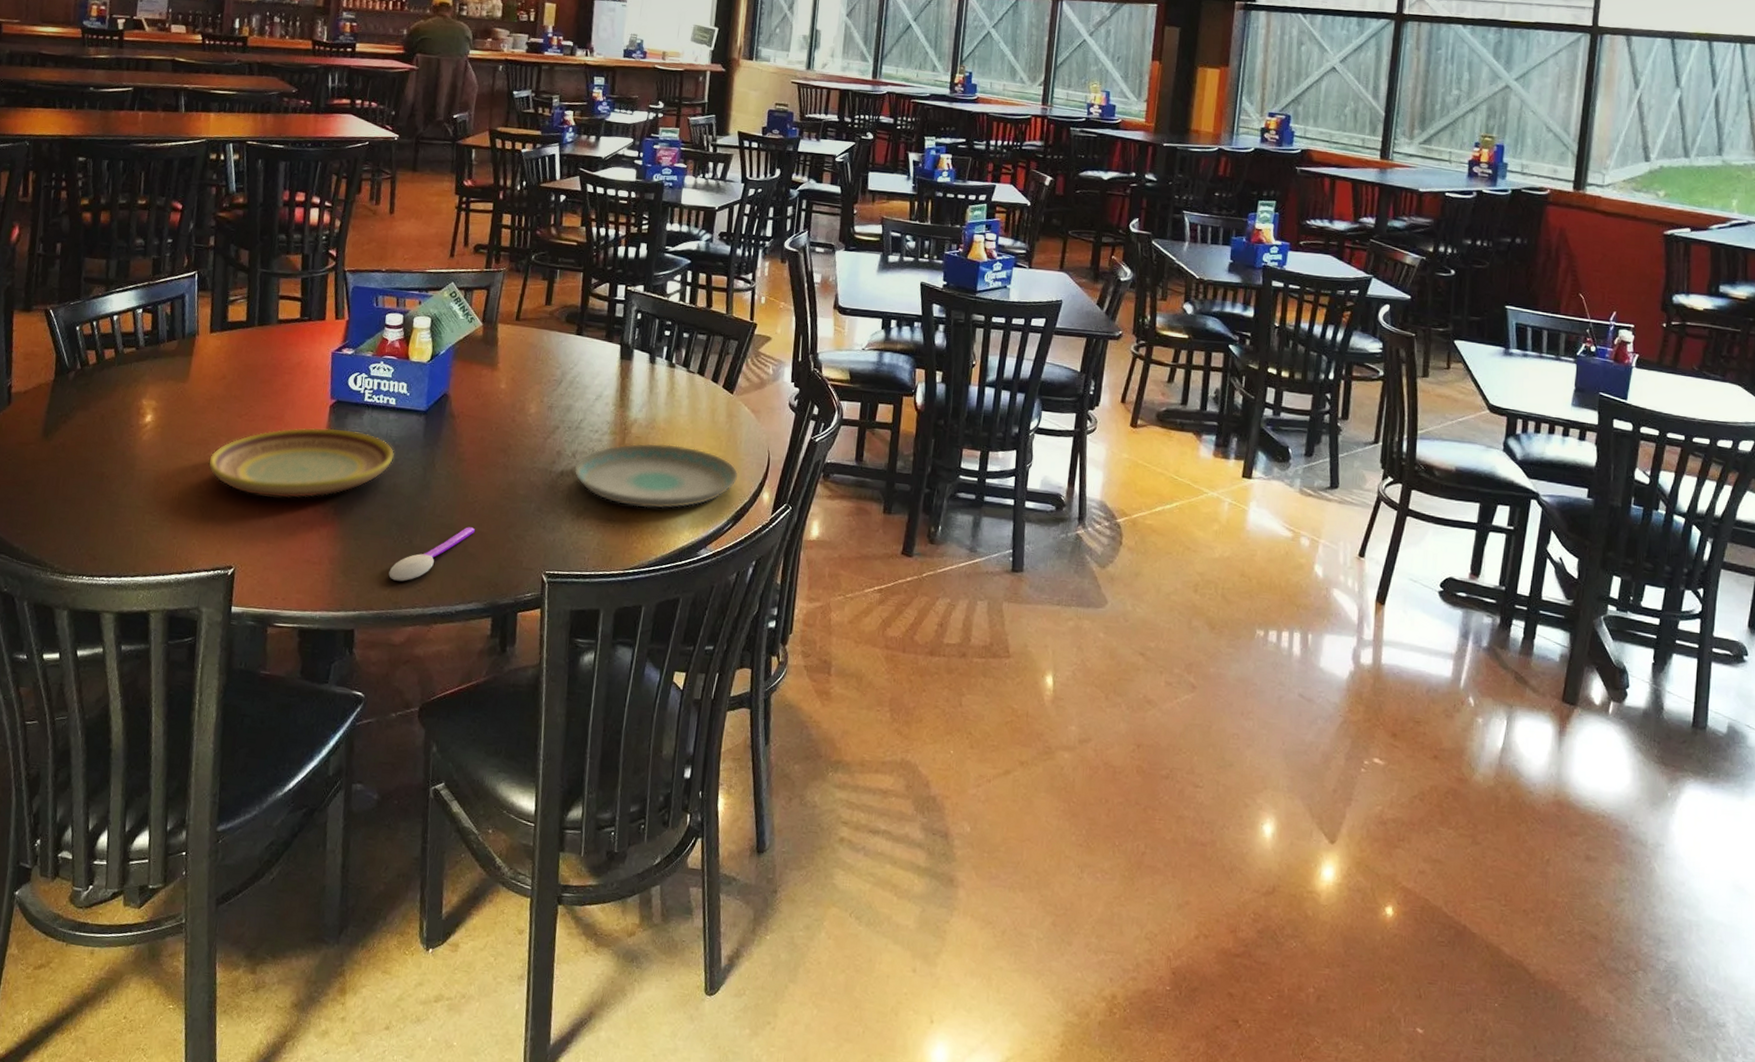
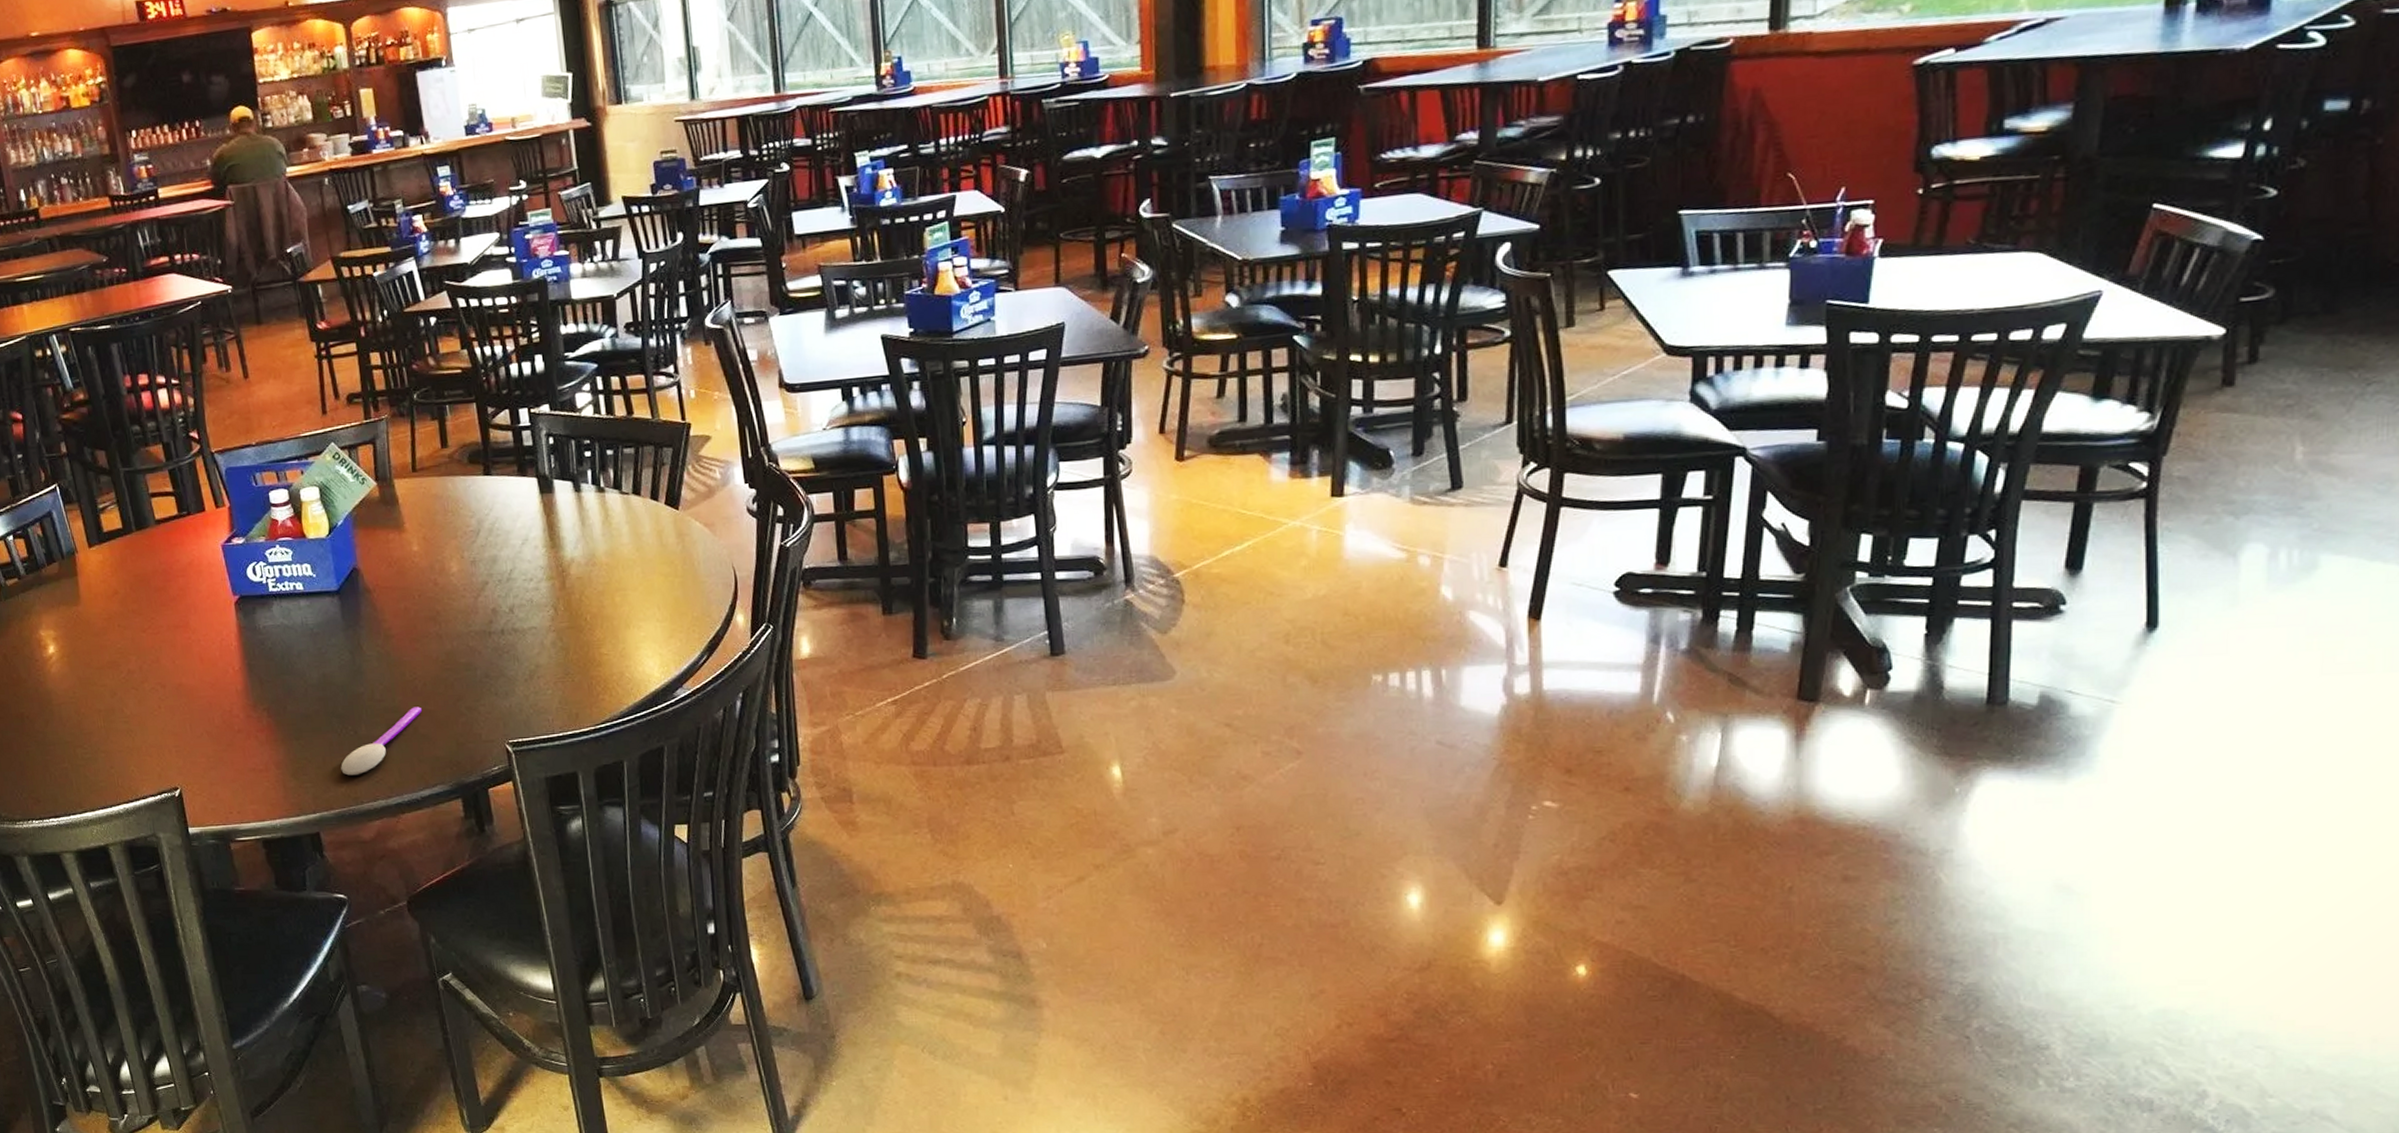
plate: present [208,427,394,499] -> none [124,625,316,711]
plate: present [574,443,739,509] -> none [514,579,703,656]

